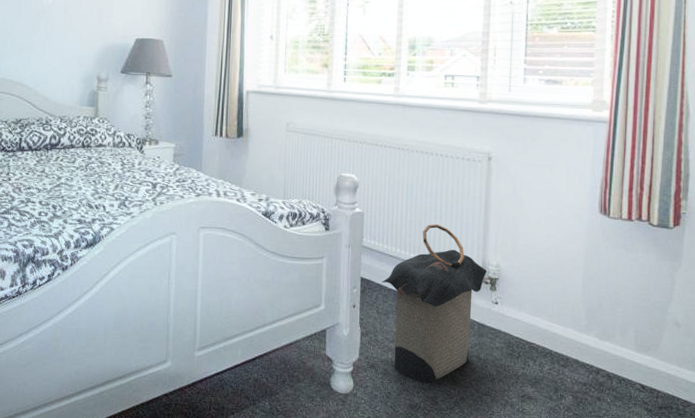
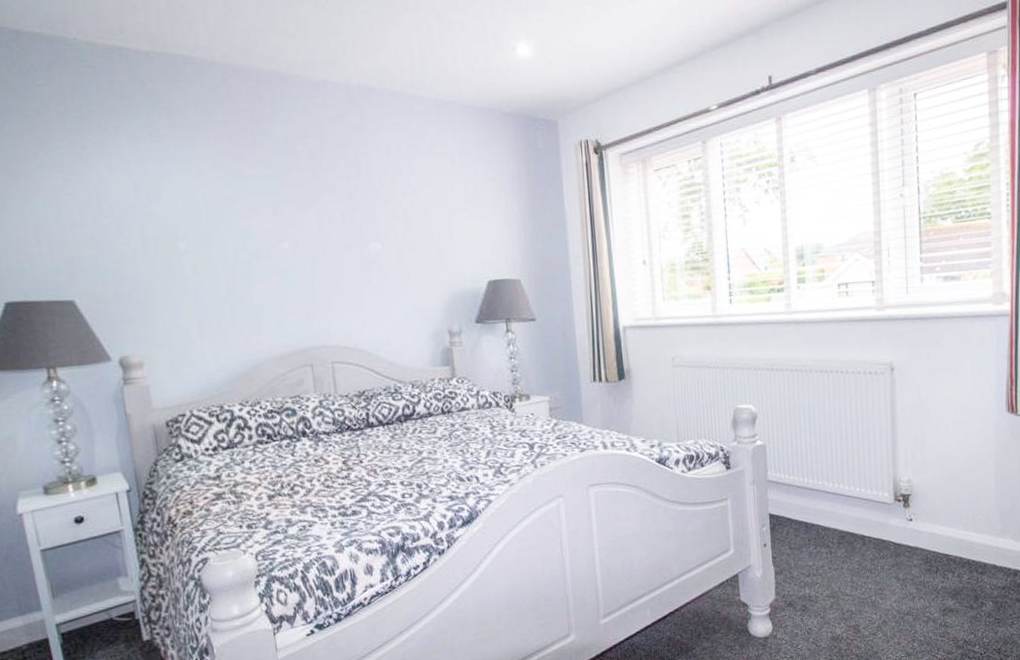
laundry hamper: present [381,223,488,383] -> none [791,446,899,613]

